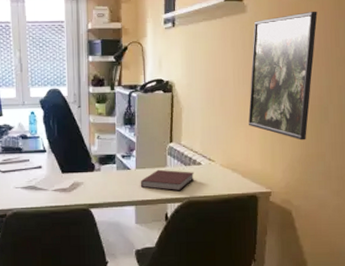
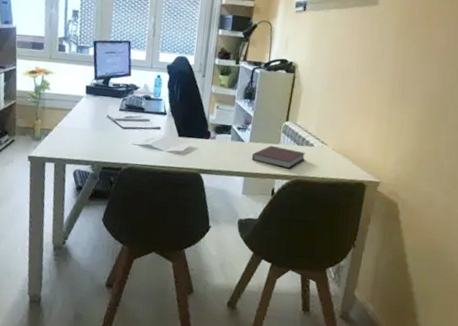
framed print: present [248,11,318,141] -> none [366,10,450,136]

